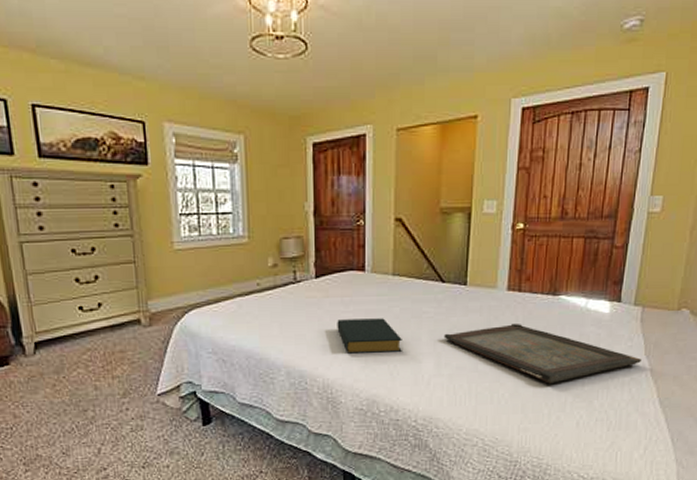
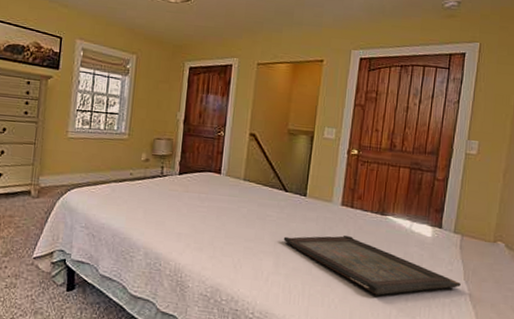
hardback book: present [337,318,402,354] -> none [192,212,247,248]

